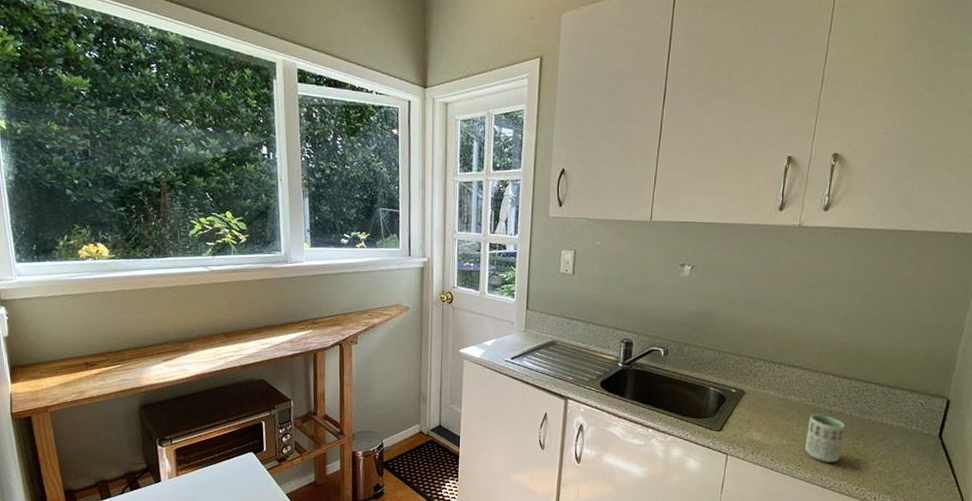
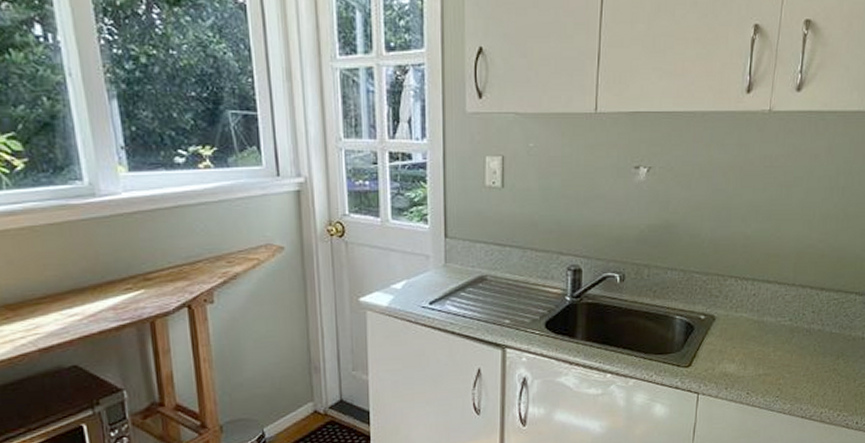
cup: present [805,414,846,463] -> none [783,335,825,389]

